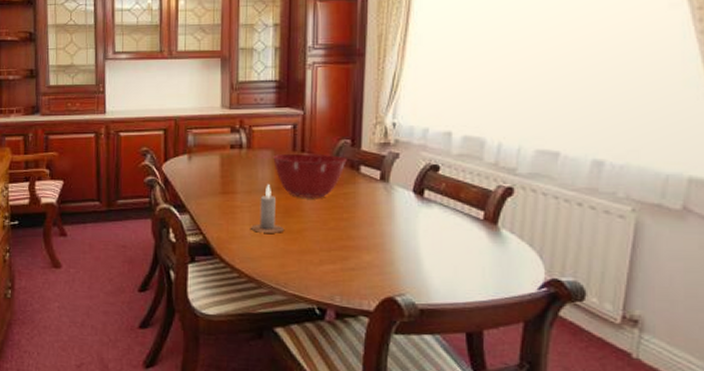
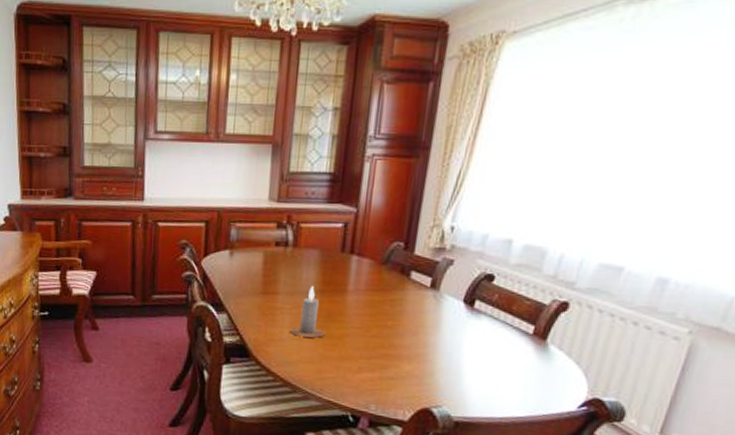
mixing bowl: present [273,153,347,198] -> none [319,254,398,304]

